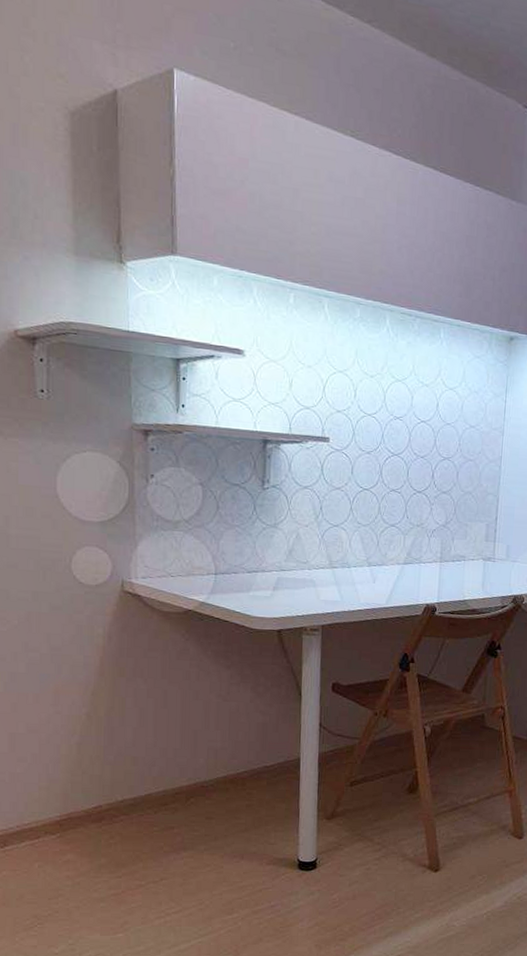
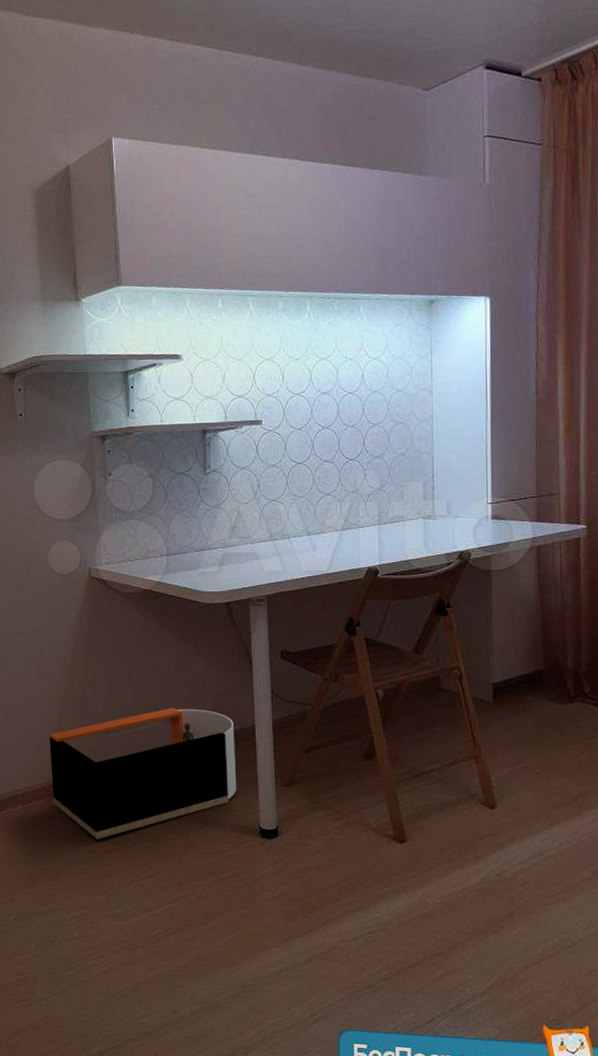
storage bin: none [65,737,278,875] -> present [49,707,237,839]

